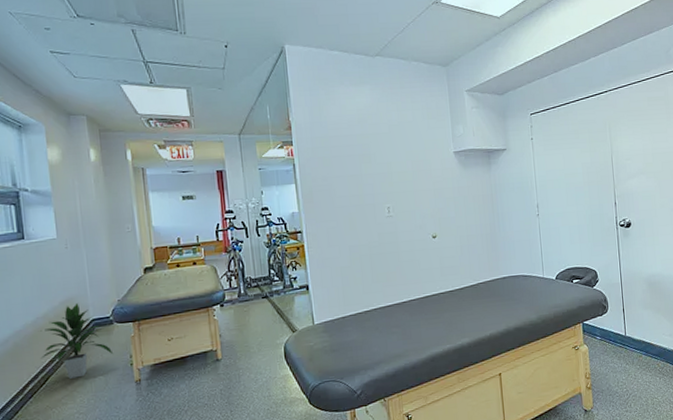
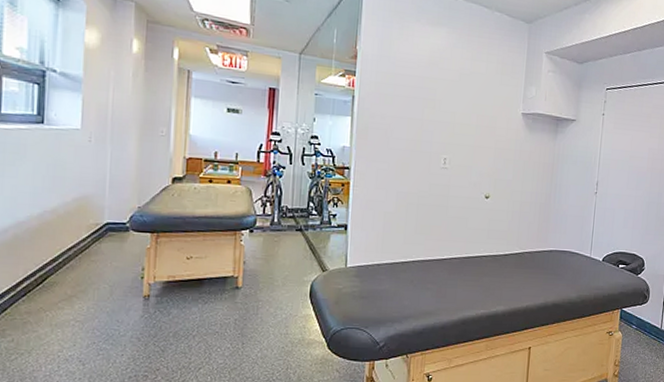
indoor plant: present [39,302,114,379] -> none [41,202,125,283]

